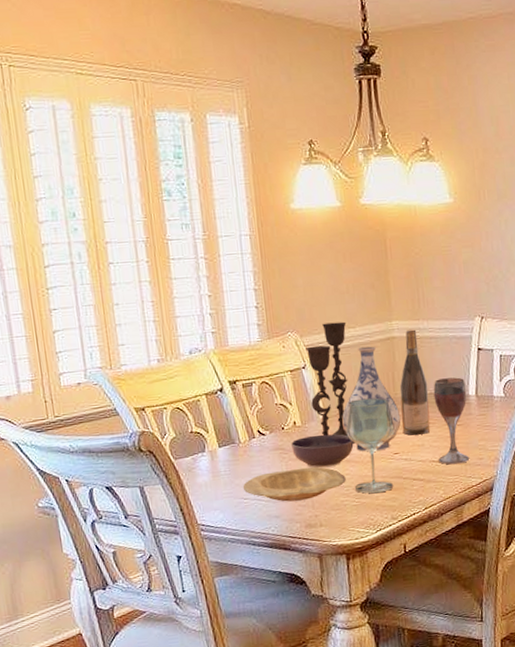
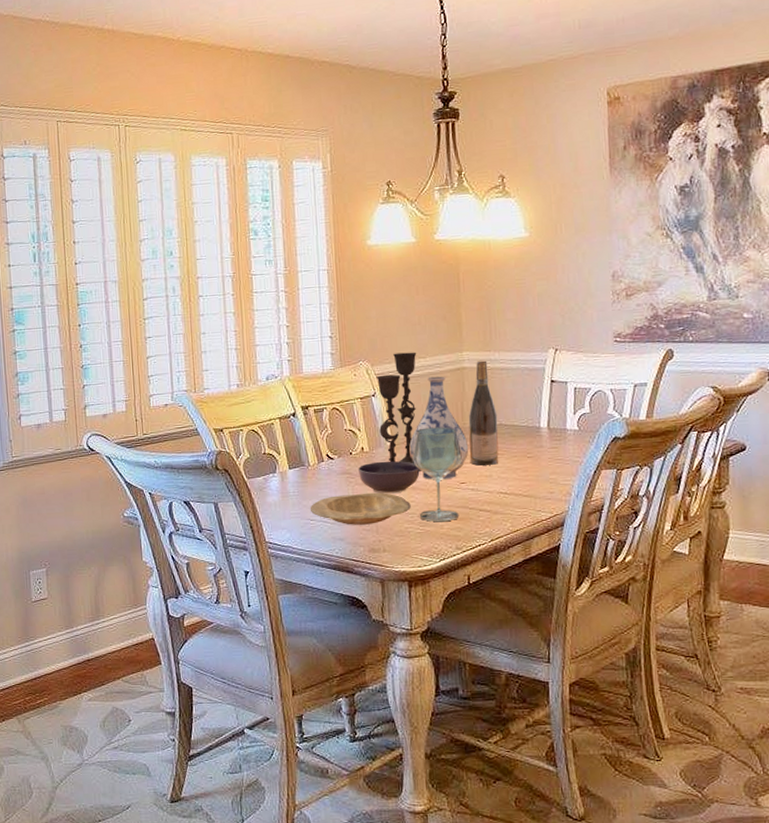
cup: present [433,377,470,465] -> none [503,409,540,497]

